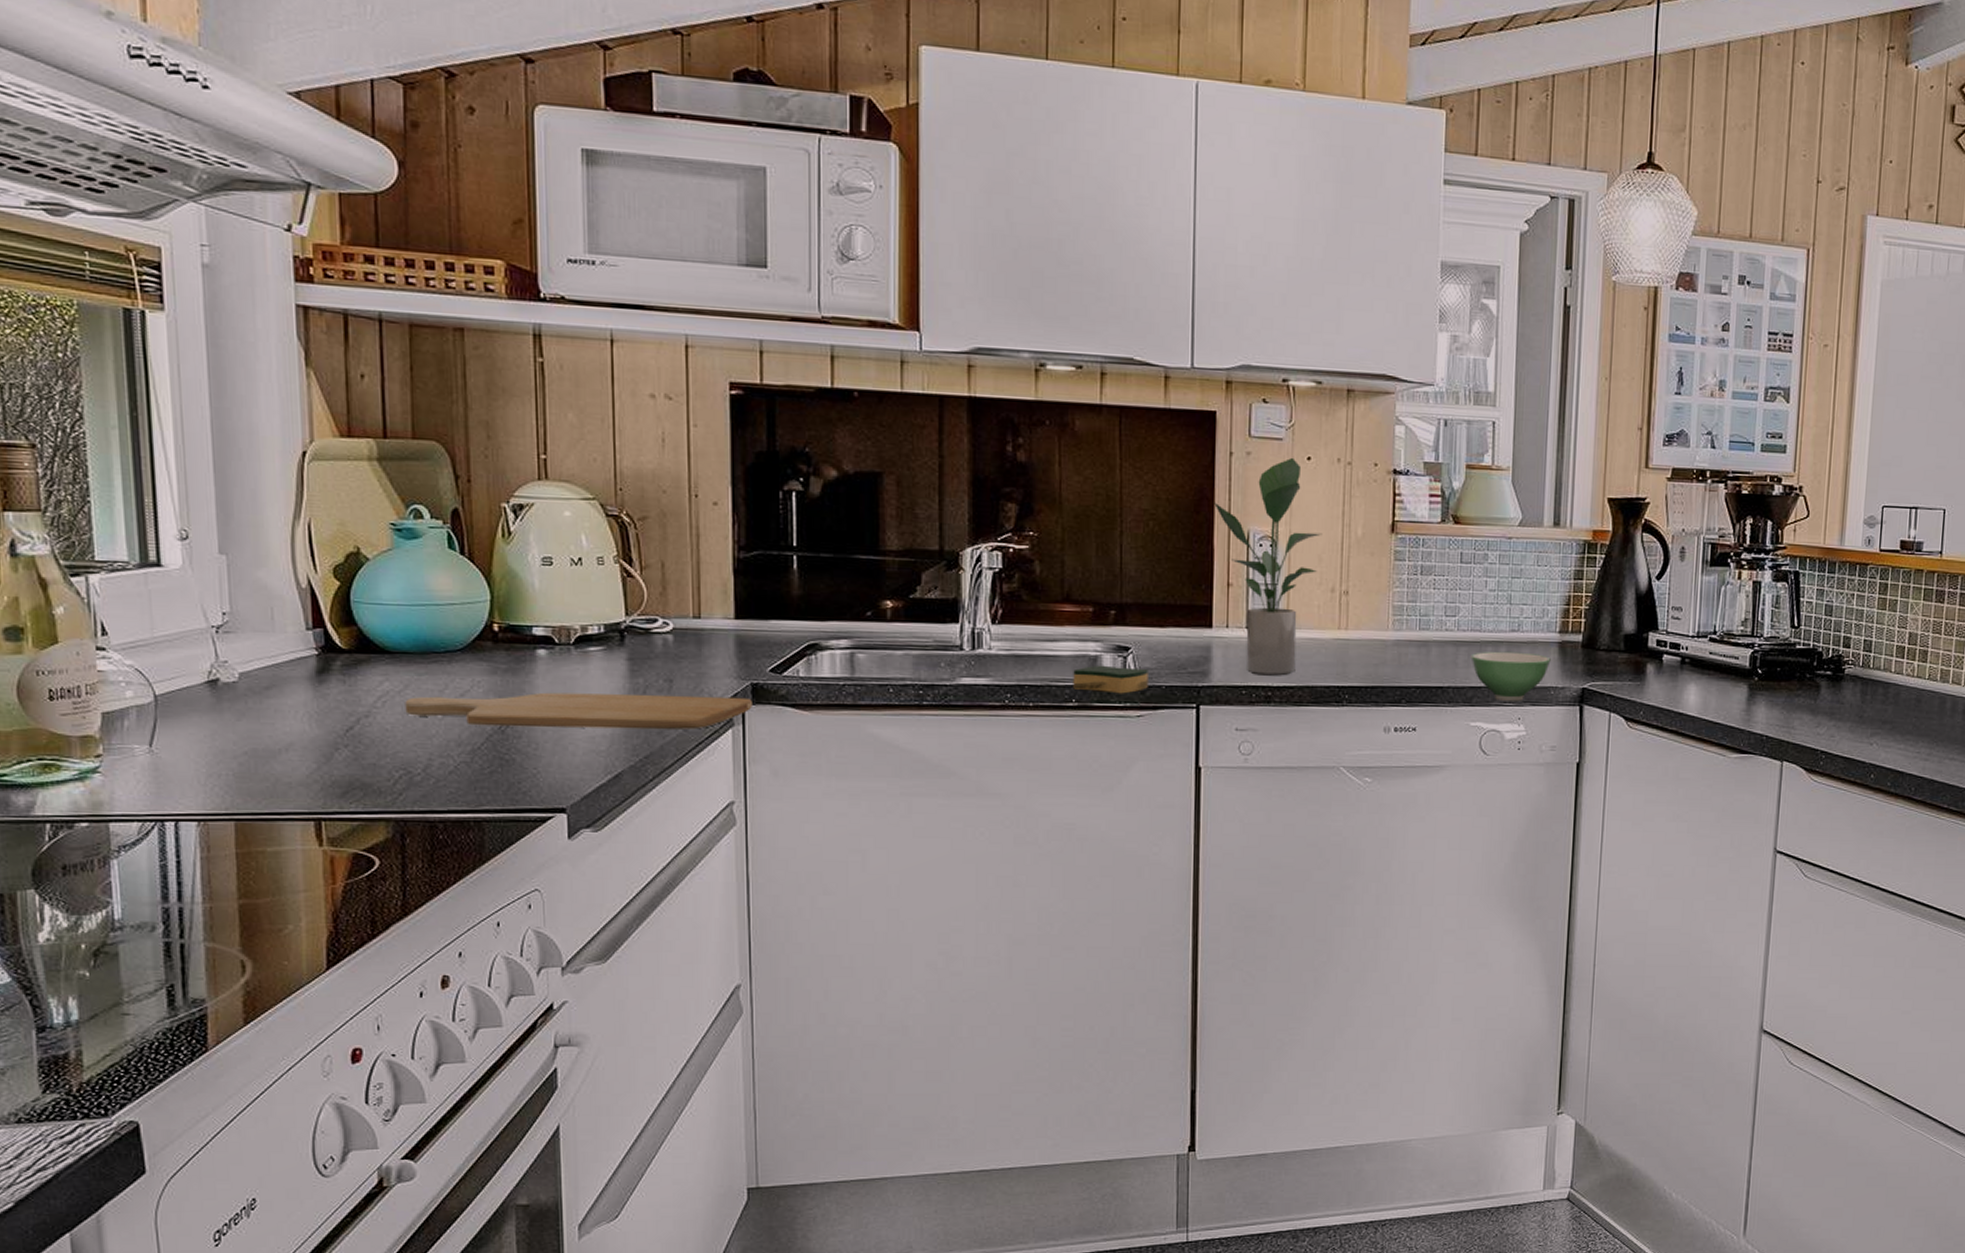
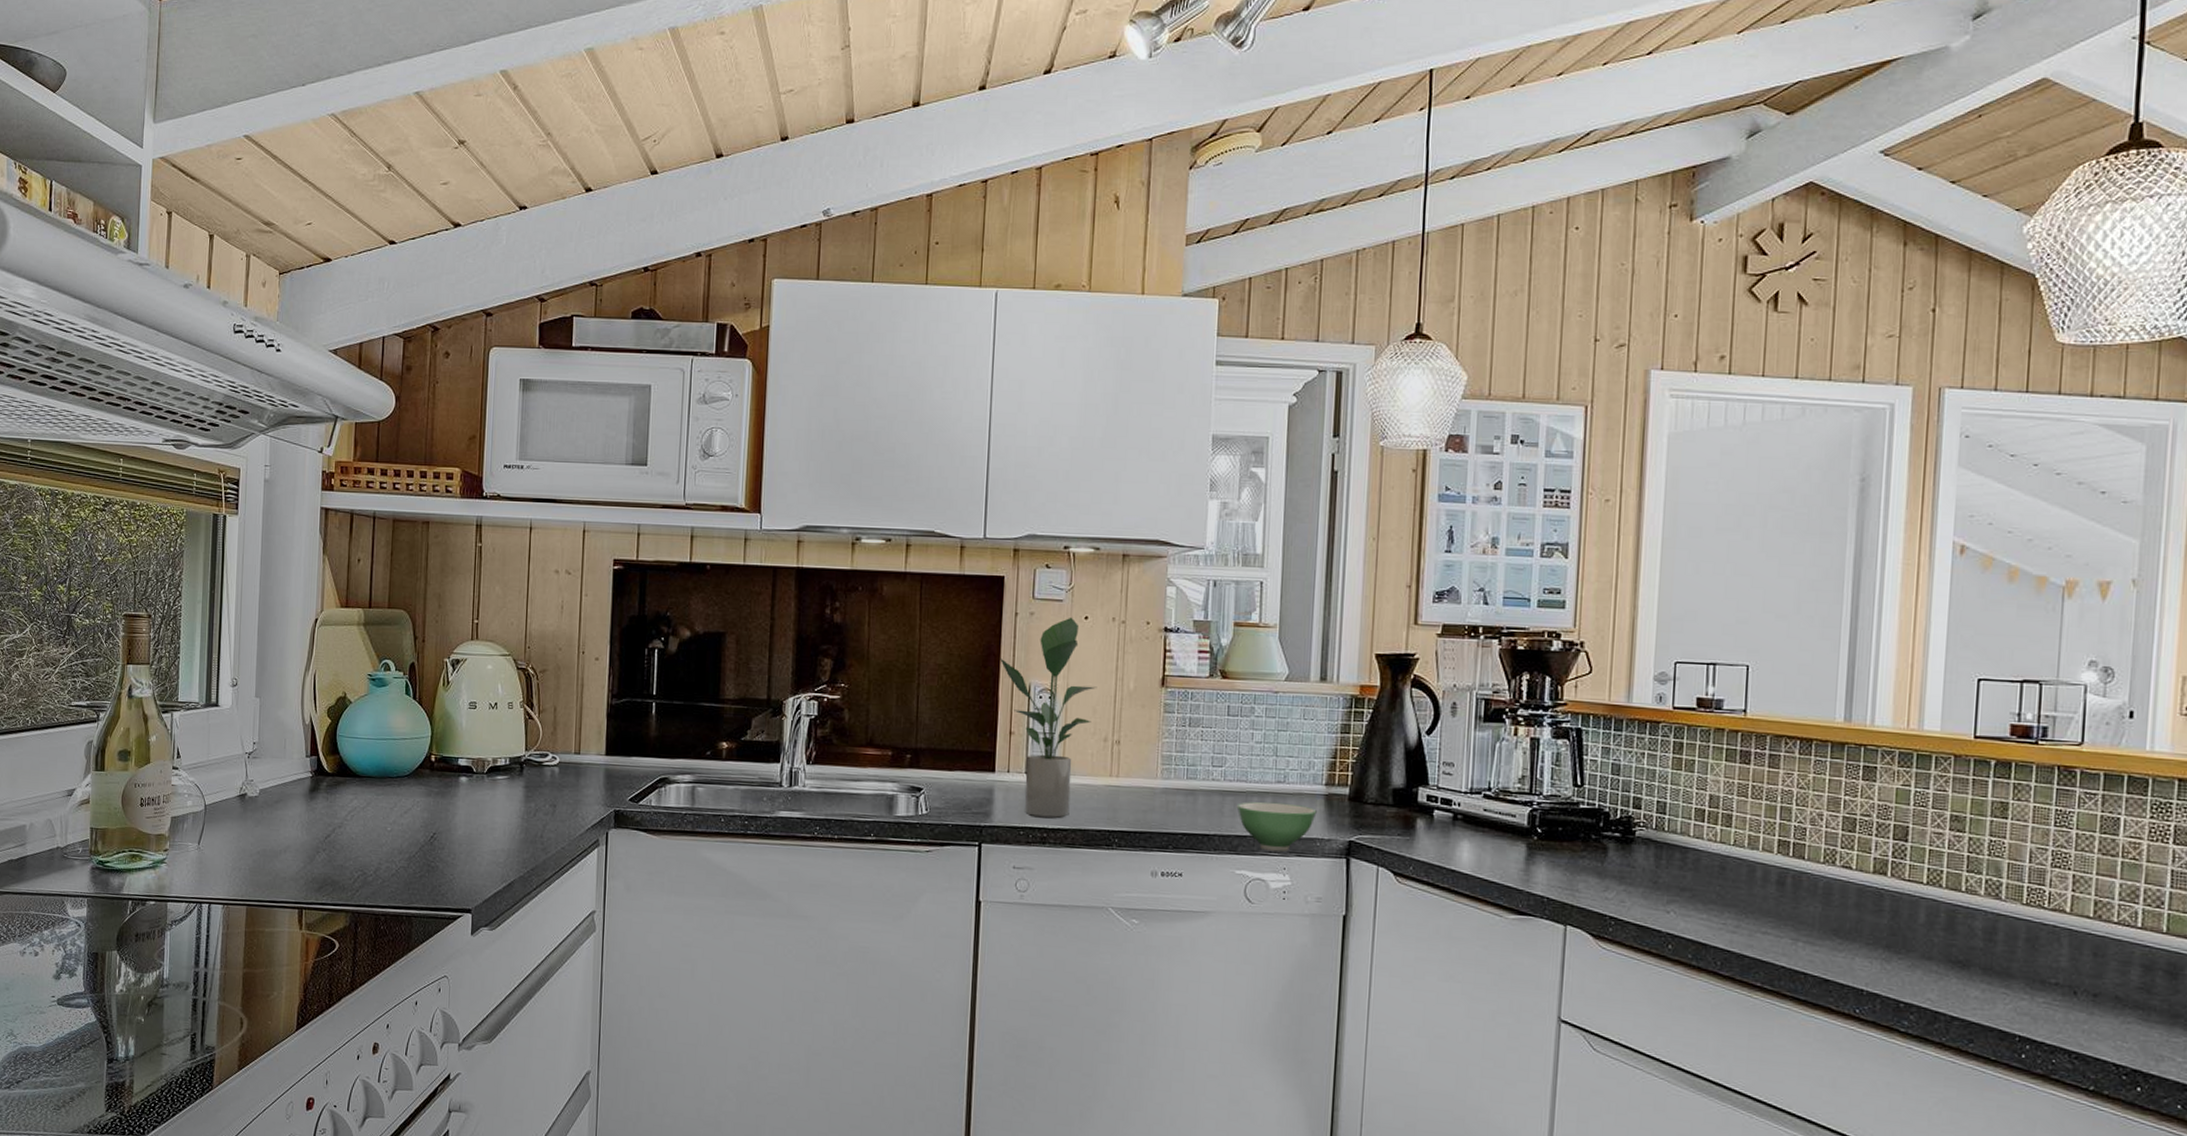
chopping board: present [405,692,752,730] -> none [366,812,614,848]
sponge: present [1073,665,1148,694] -> none [872,803,937,831]

